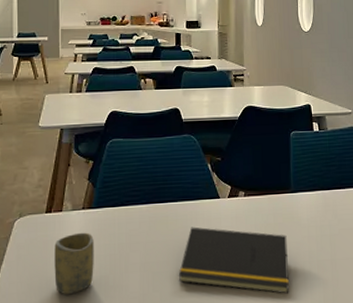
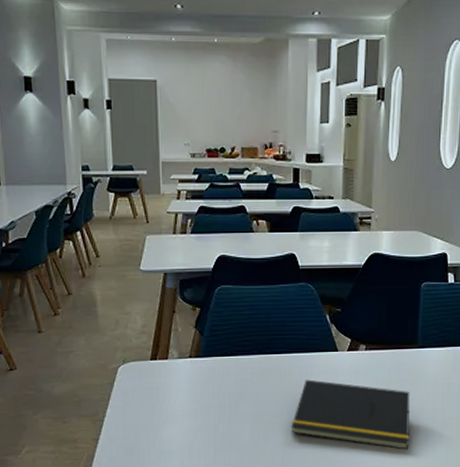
cup: present [54,232,94,294] -> none [160,381,203,440]

